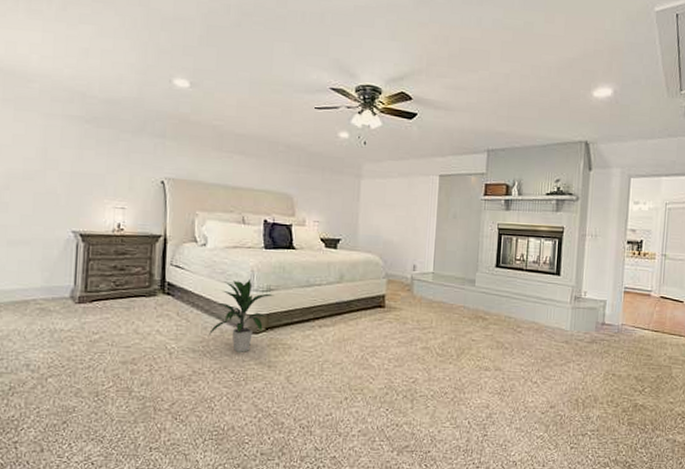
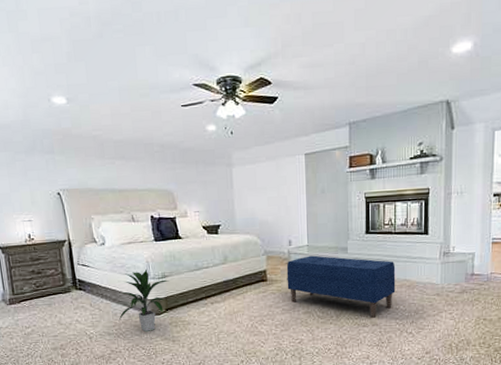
bench: none [406,284,524,361] -> present [286,255,396,318]

